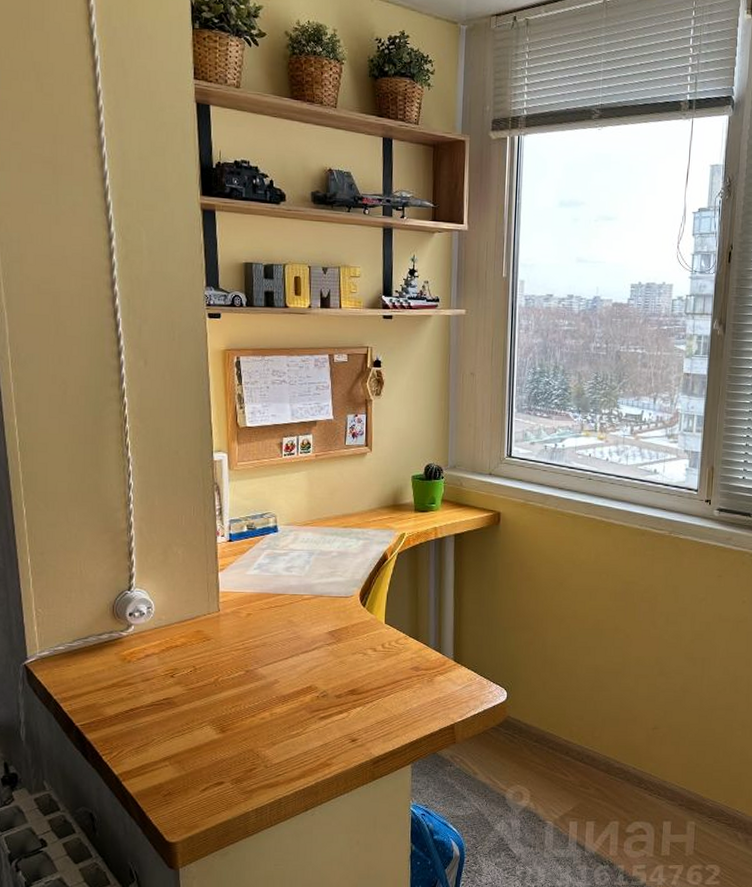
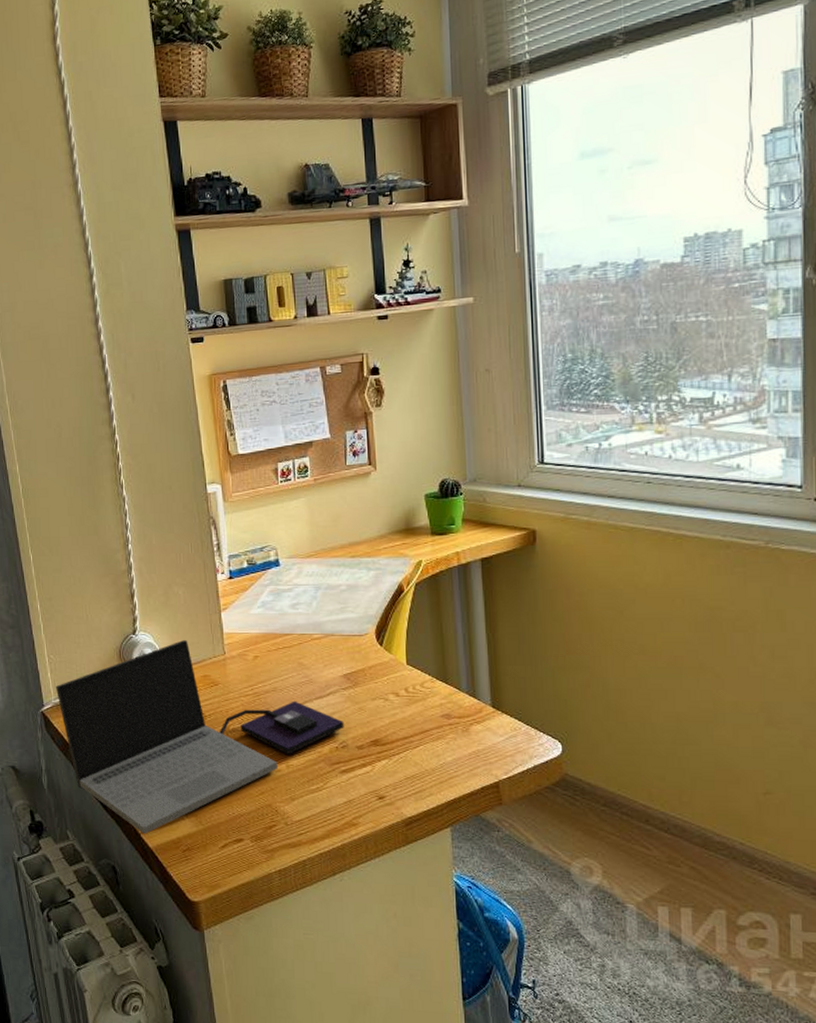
laptop computer: none [41,597,326,781] -> present [55,640,345,834]

